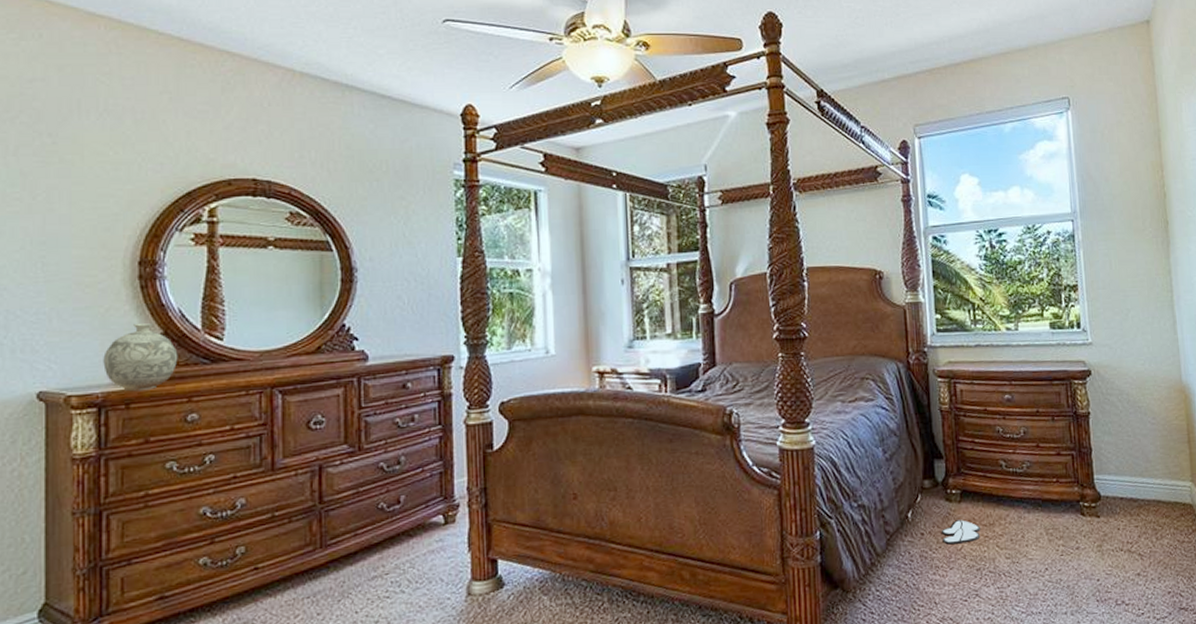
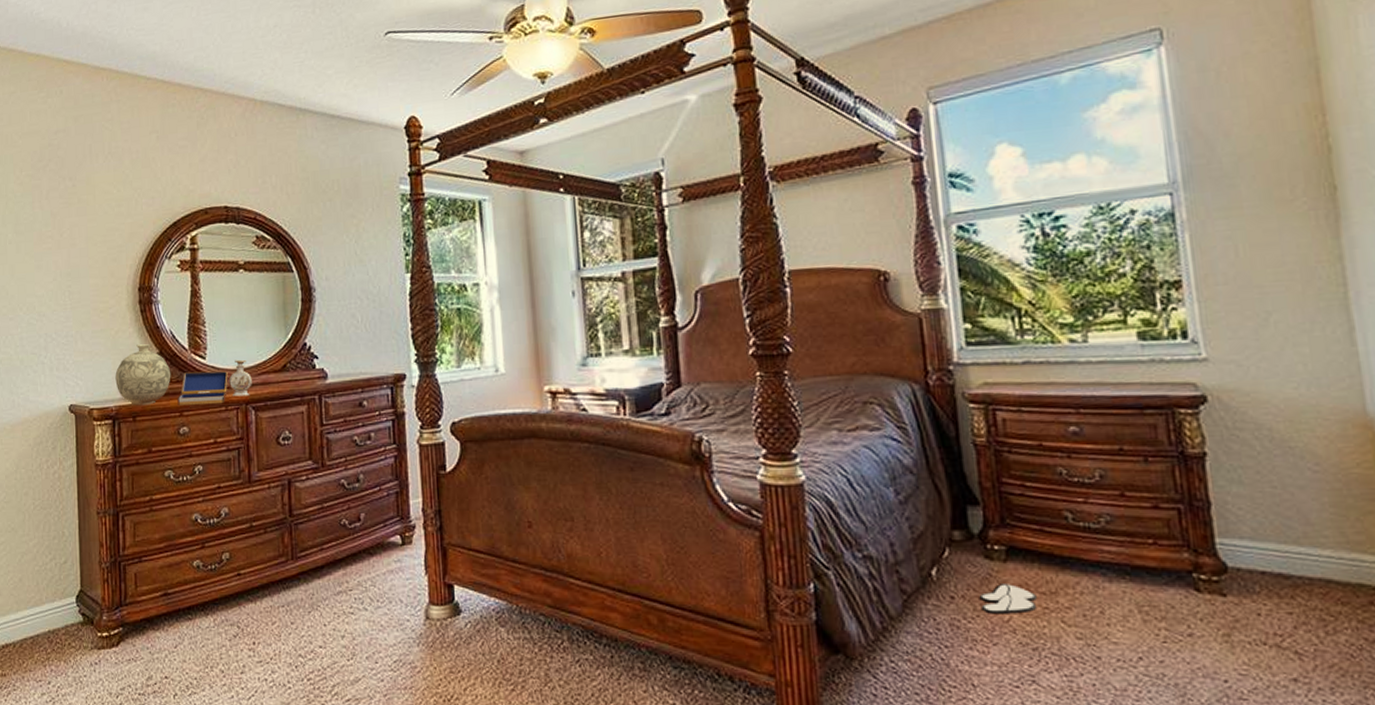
jewelry box: none [185,353,250,392] -> present [177,371,228,406]
perfume bottle: none [250,341,280,380] -> present [228,359,252,397]

